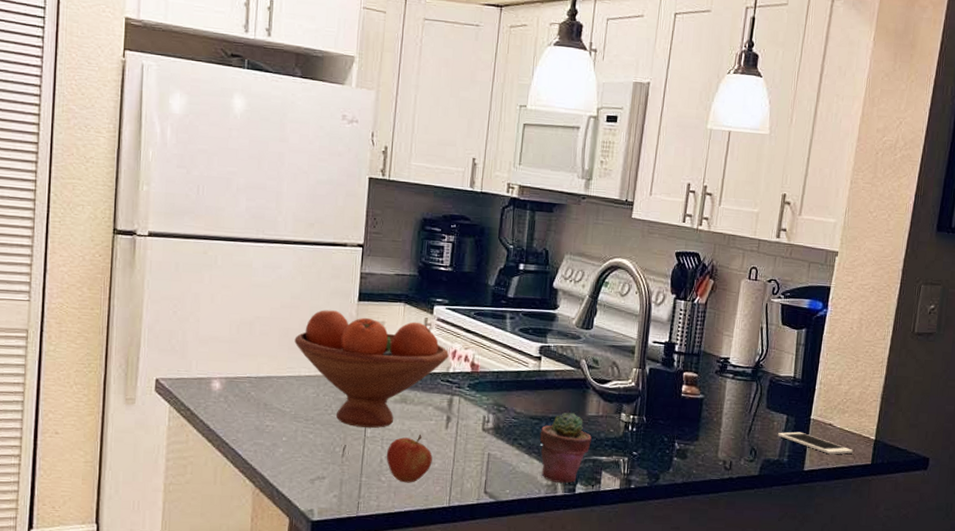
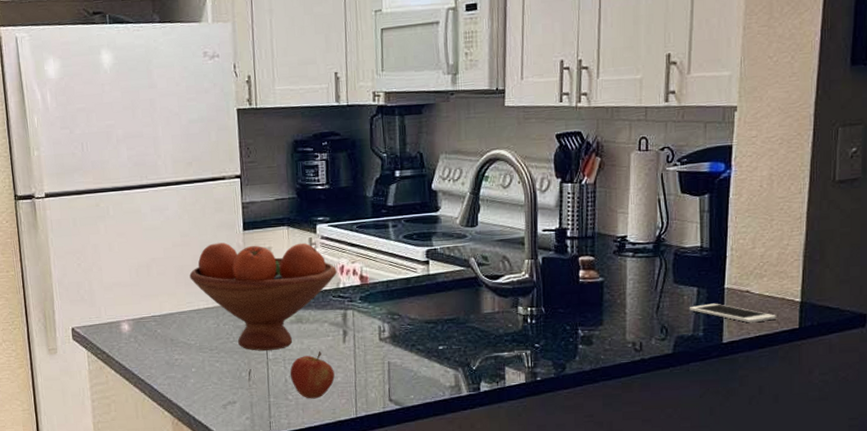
potted succulent: present [539,412,592,483] -> none [437,311,490,383]

